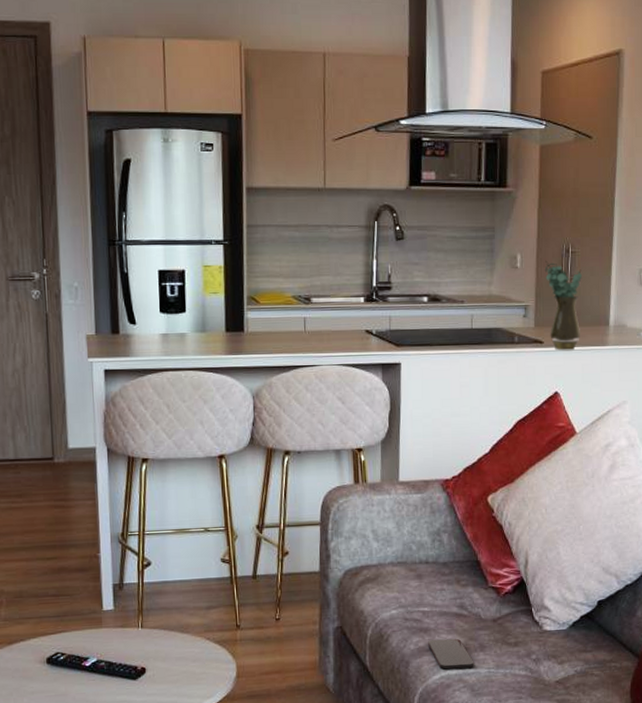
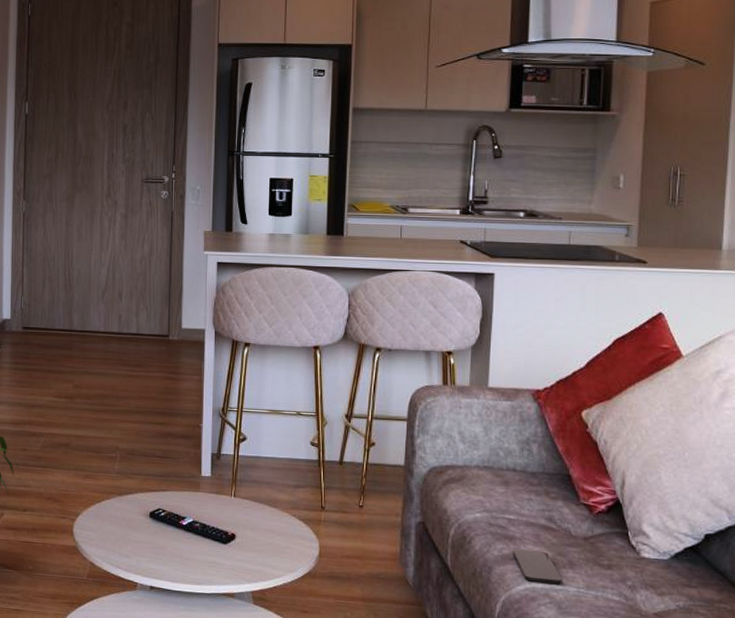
vase: present [544,260,582,351] -> none [649,182,691,273]

